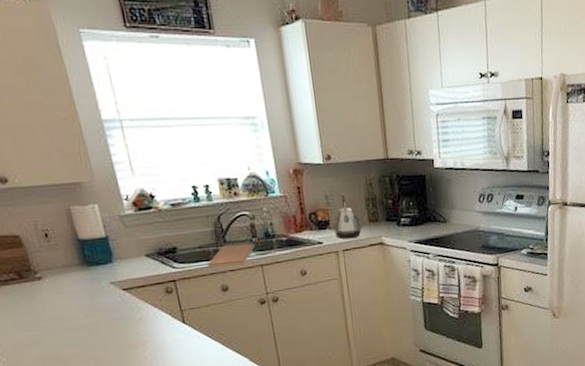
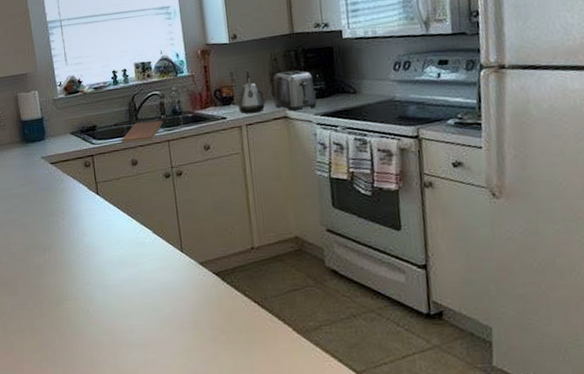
toaster: none [368,196,411,238] -> present [273,70,317,112]

